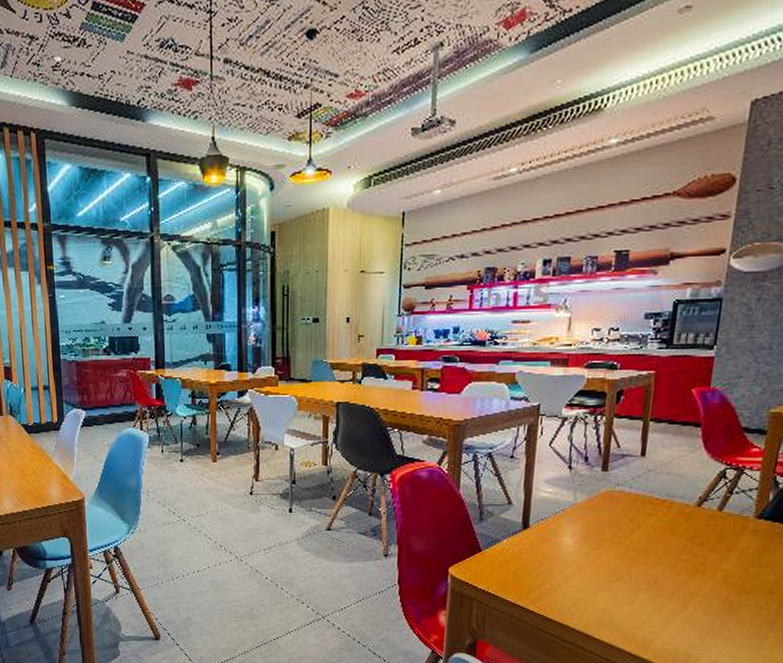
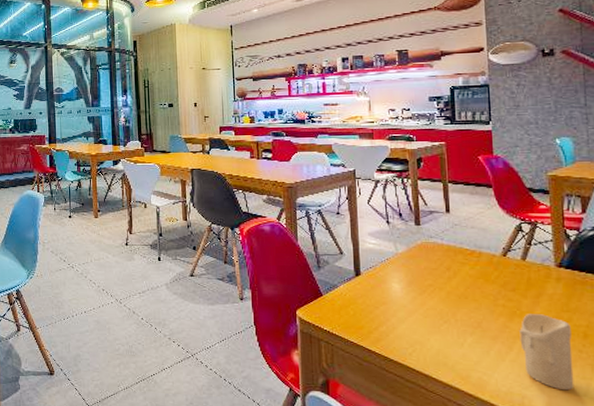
candle: none [697,569,757,649] -> present [519,314,574,391]

